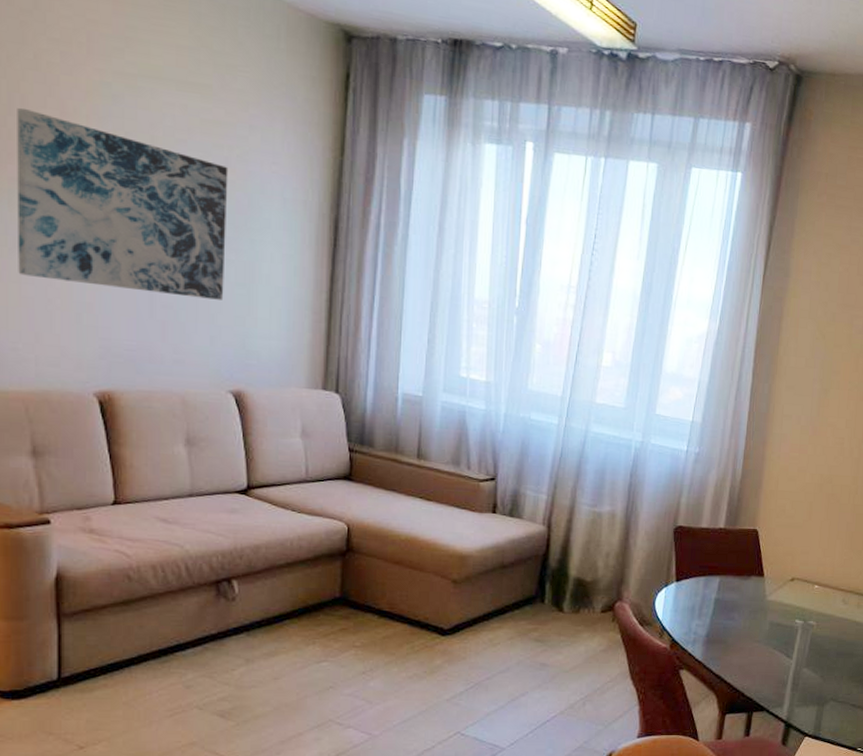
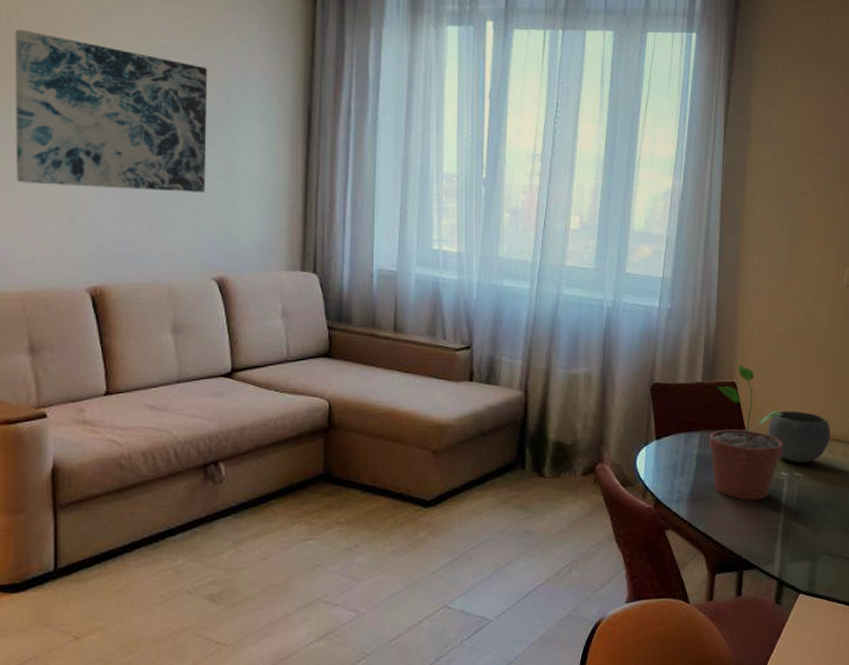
potted plant: none [728,513,802,646] -> present [709,365,783,501]
bowl: none [785,560,847,613] -> present [767,410,830,463]

